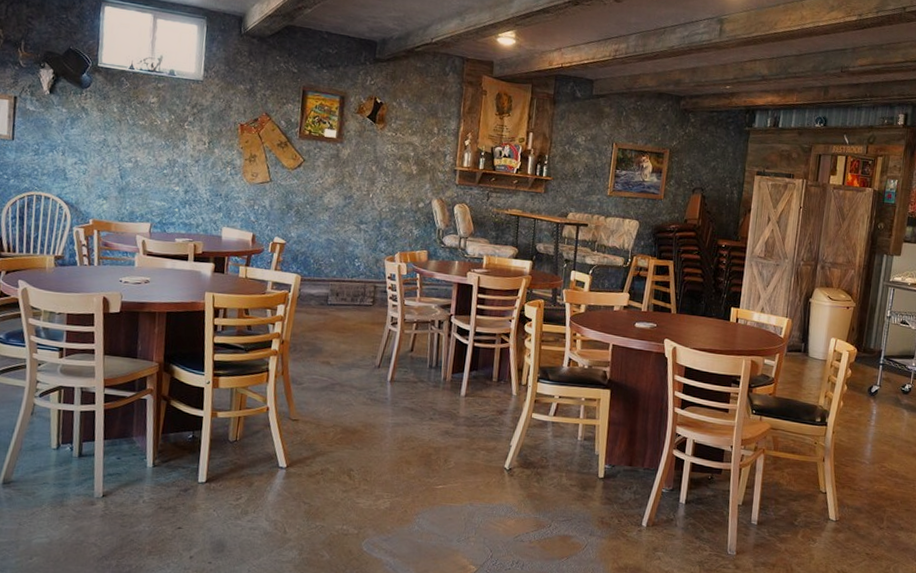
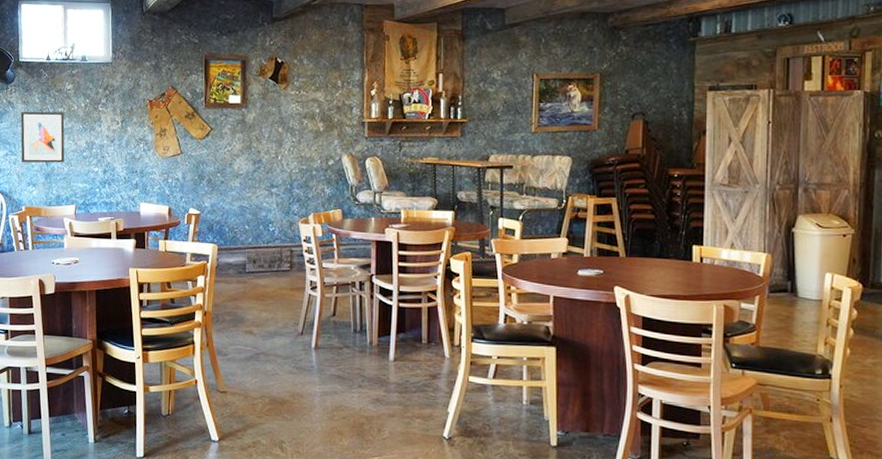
wall art: none [92,119,146,178] -> present [20,111,65,163]

